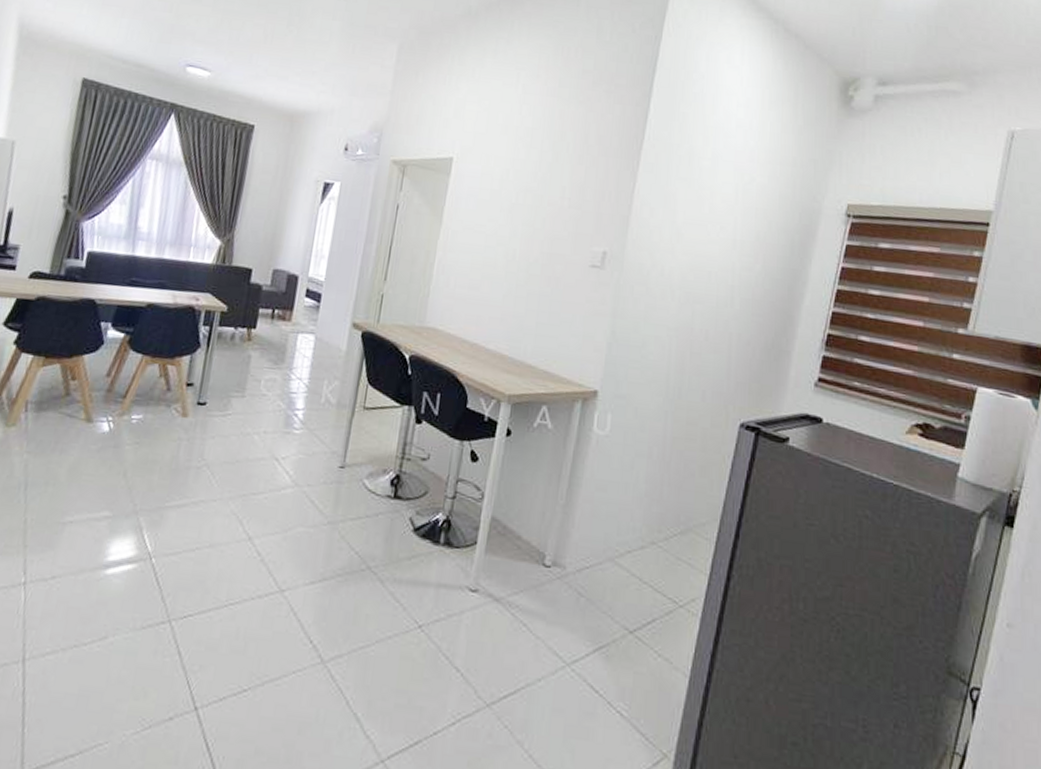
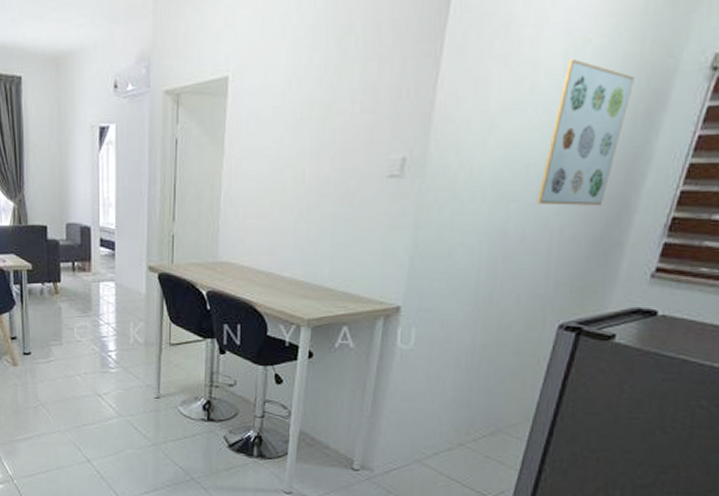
wall art: none [717,190,790,316] -> present [536,58,634,206]

